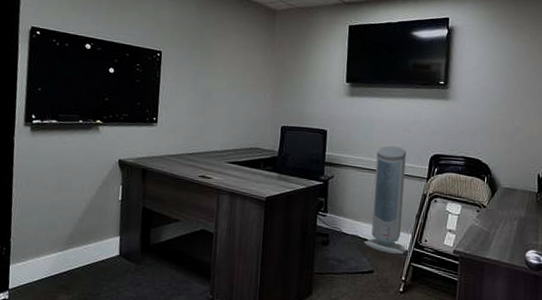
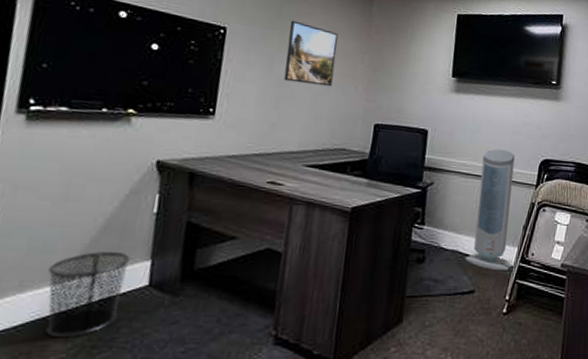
waste bin: none [53,228,106,292] -> present [45,251,130,338]
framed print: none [207,41,248,96] -> present [284,20,338,87]

